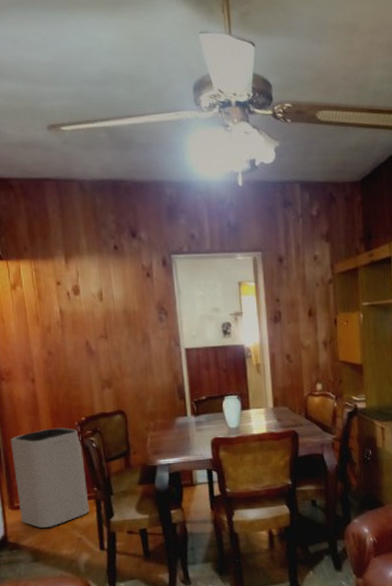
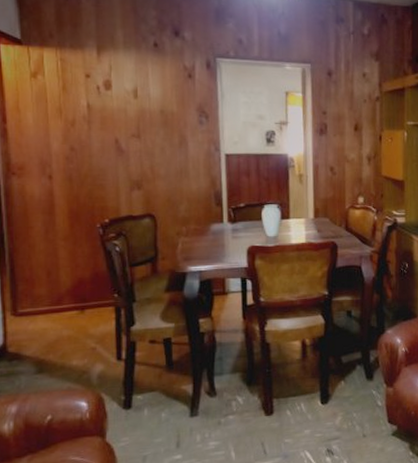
trash can: present [10,427,89,529] -> none [18,229,107,338]

